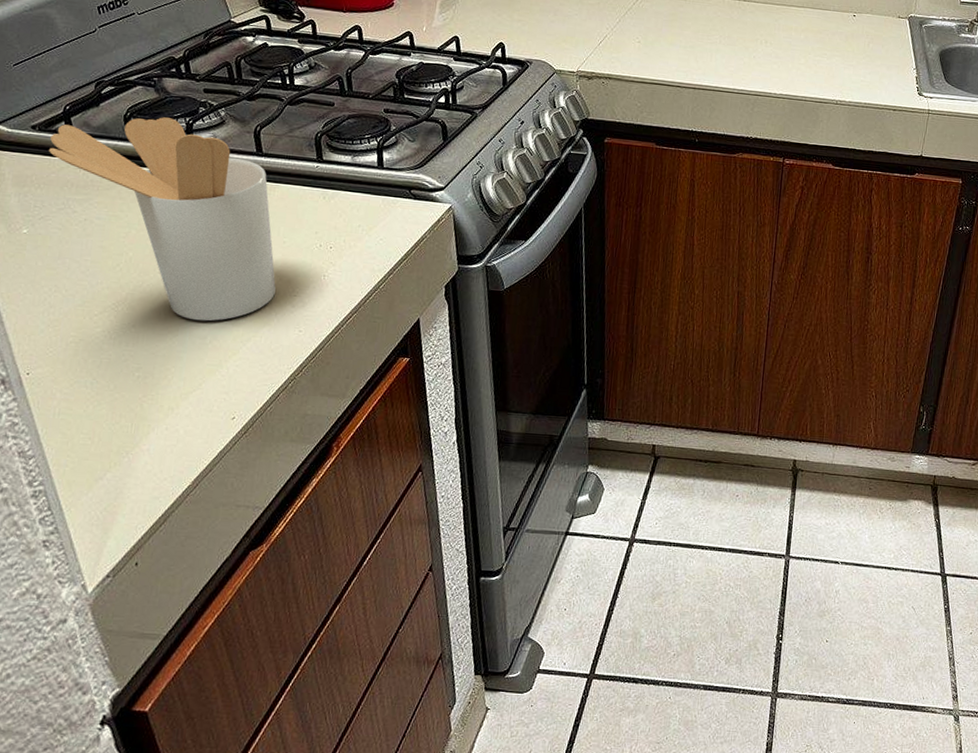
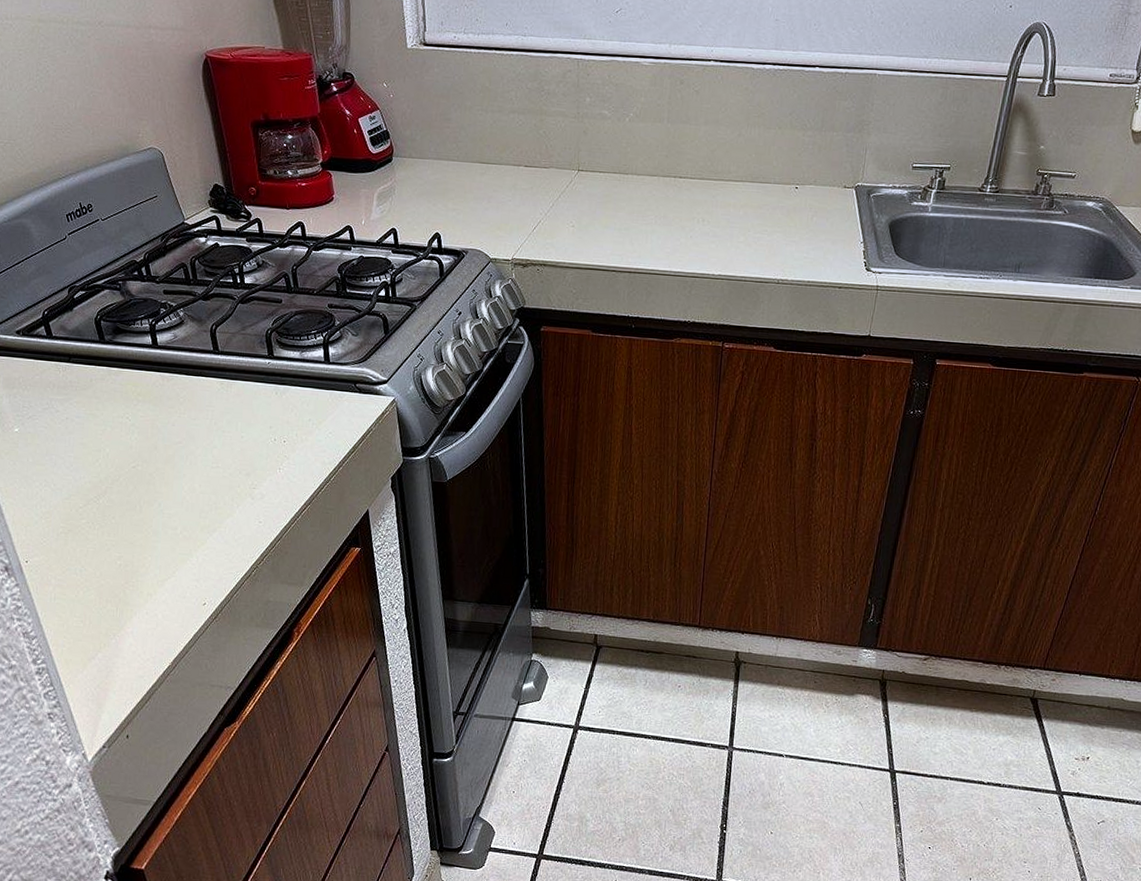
utensil holder: present [49,117,276,321] -> none [32,319,236,513]

